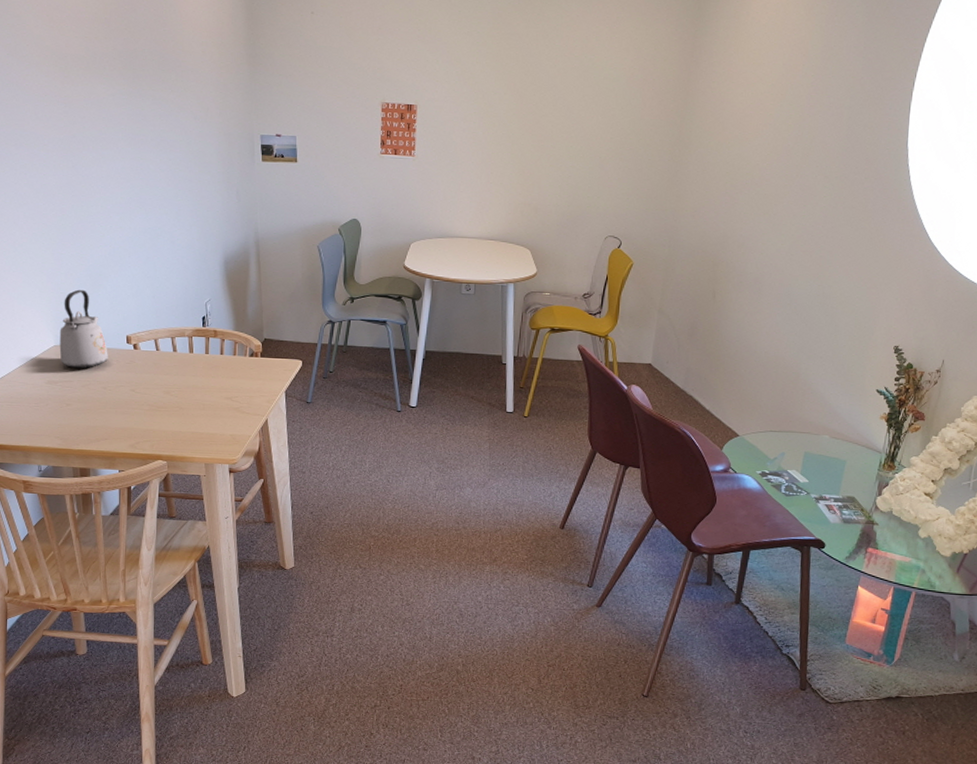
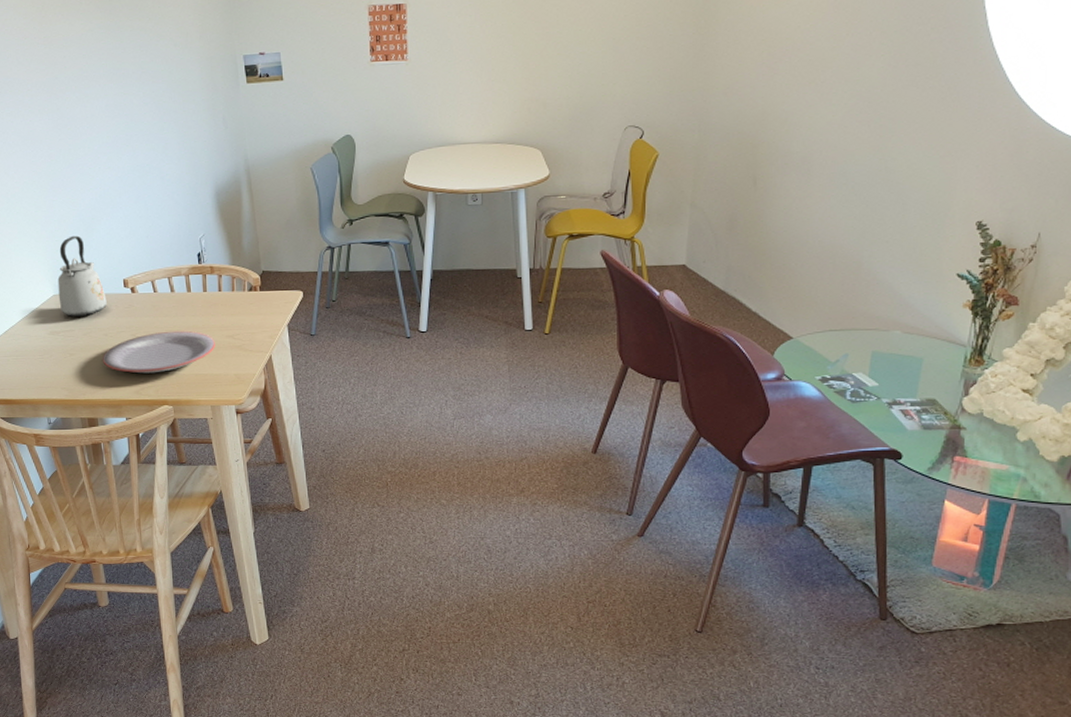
plate: none [100,388,213,429] -> present [103,330,215,374]

